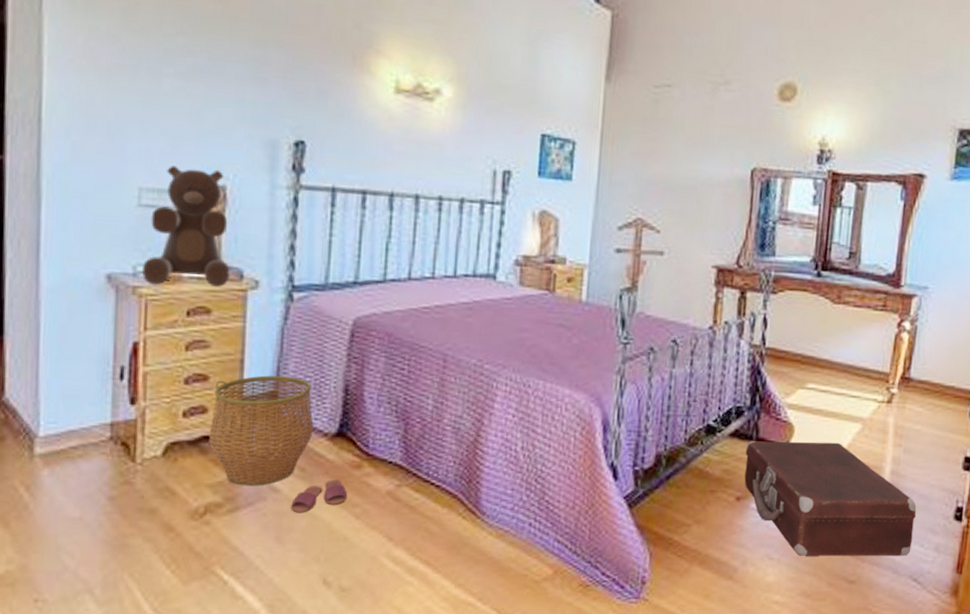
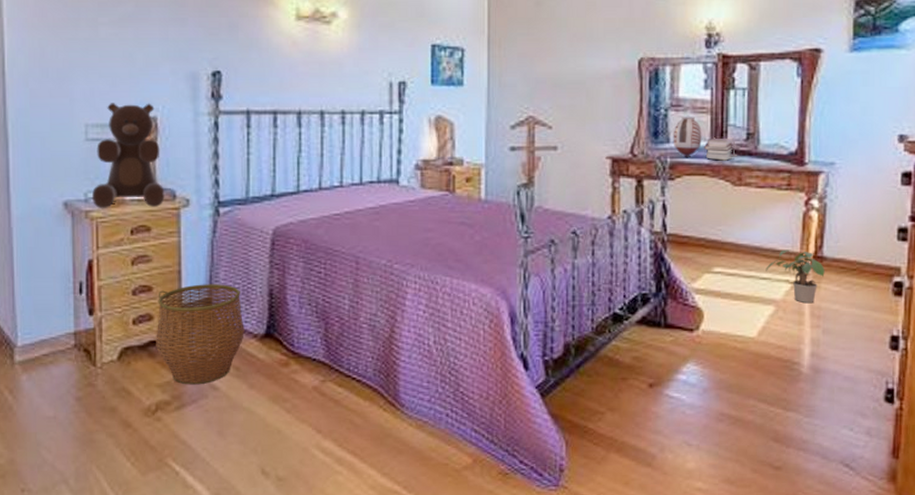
slippers: present [291,480,347,513] -> none [229,377,277,409]
suitcase: present [744,441,917,556] -> none [655,326,842,442]
vase: none [778,231,807,272] -> present [672,117,702,157]
books: none [808,254,838,278] -> present [704,137,737,161]
potted plant: none [856,369,911,423] -> present [766,249,825,304]

